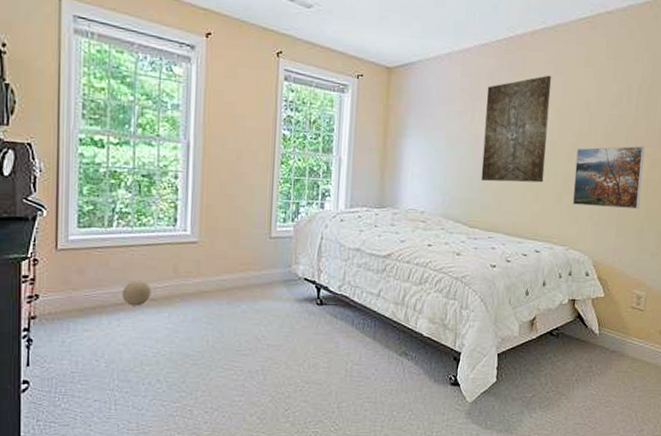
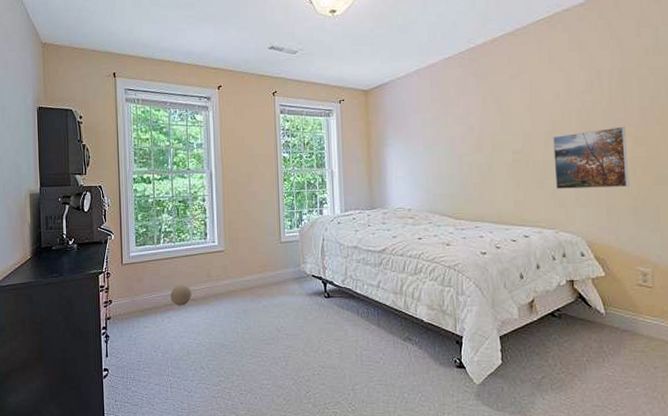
wall art: present [481,75,552,183] -> none [456,75,523,177]

